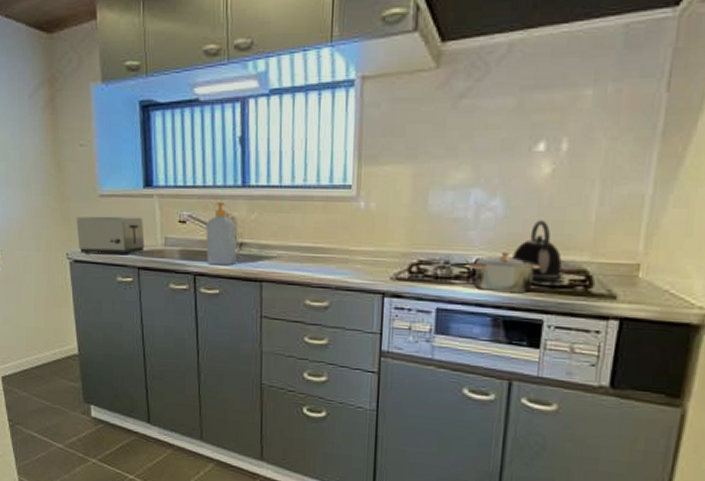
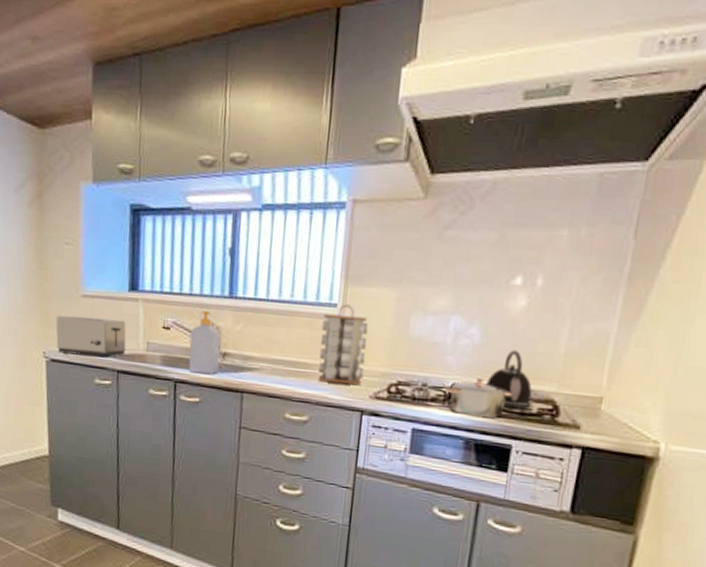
spice rack: none [336,185,386,268] -> present [318,304,369,386]

